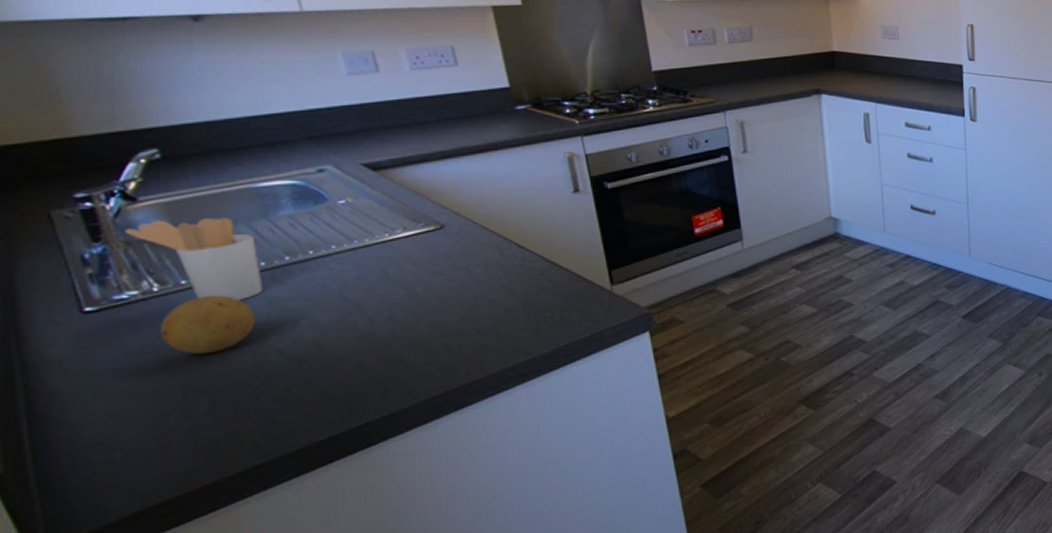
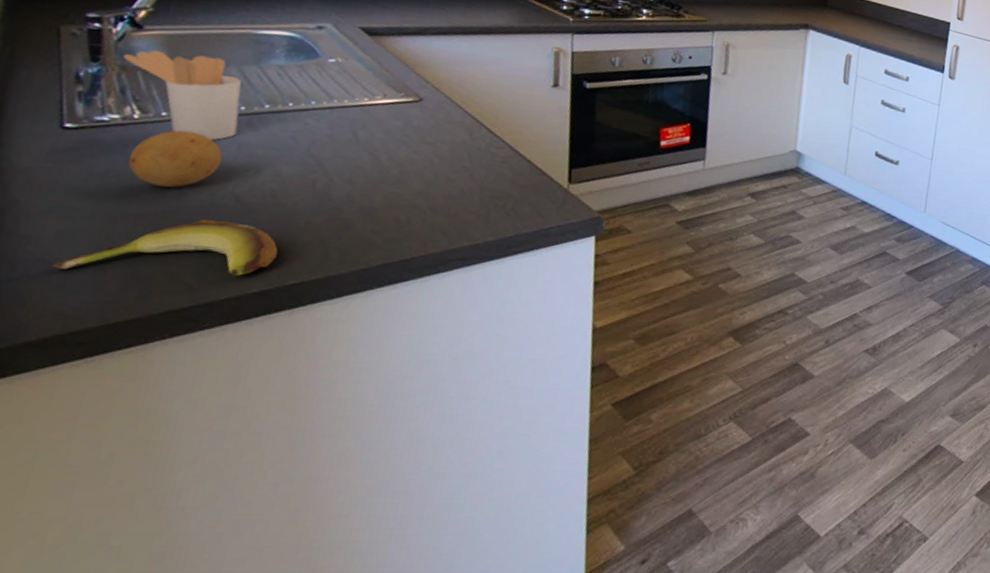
banana: none [111,376,336,450] -> present [51,220,278,276]

